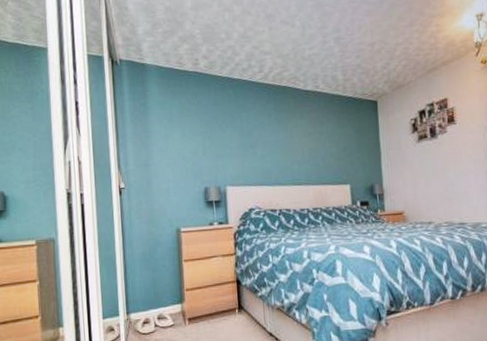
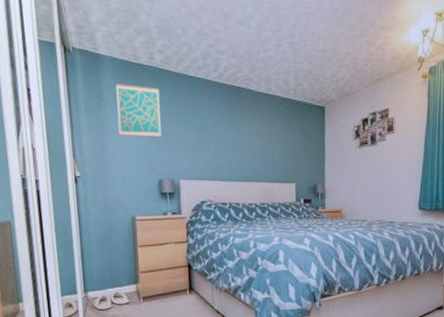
wall art: none [161,90,207,144] -> present [116,83,161,138]

